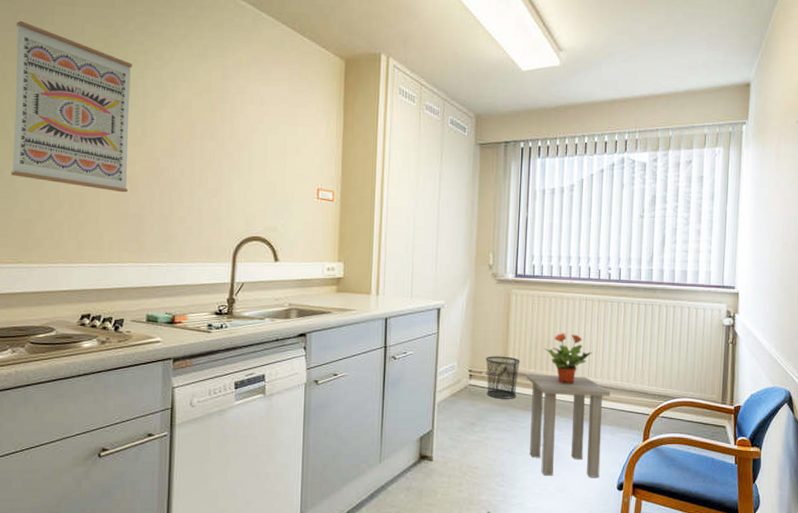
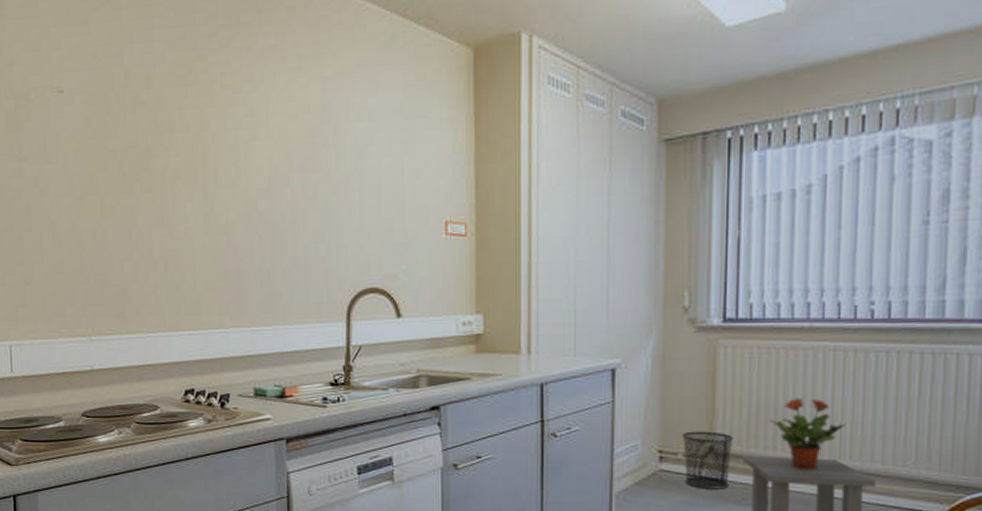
wall art: present [11,20,132,193] -> none [95,55,225,246]

